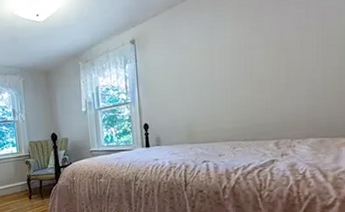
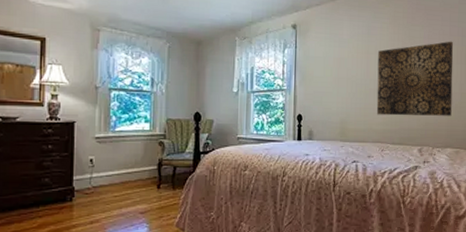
wall art: none [222,24,313,114] -> present [376,41,453,116]

